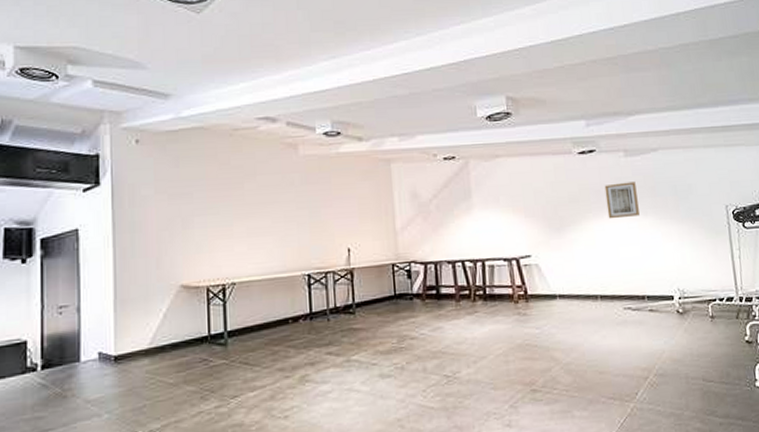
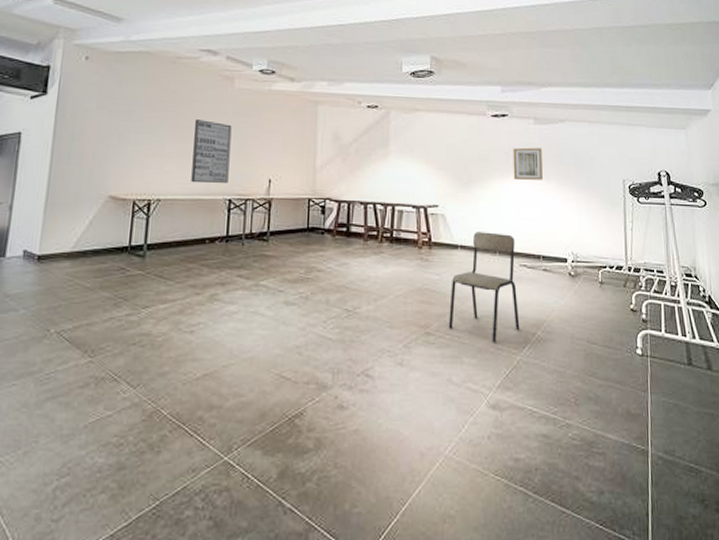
wall art: none [262,193,305,262] -> present [191,120,232,184]
chair: none [553,277,631,393] -> present [448,232,520,343]

